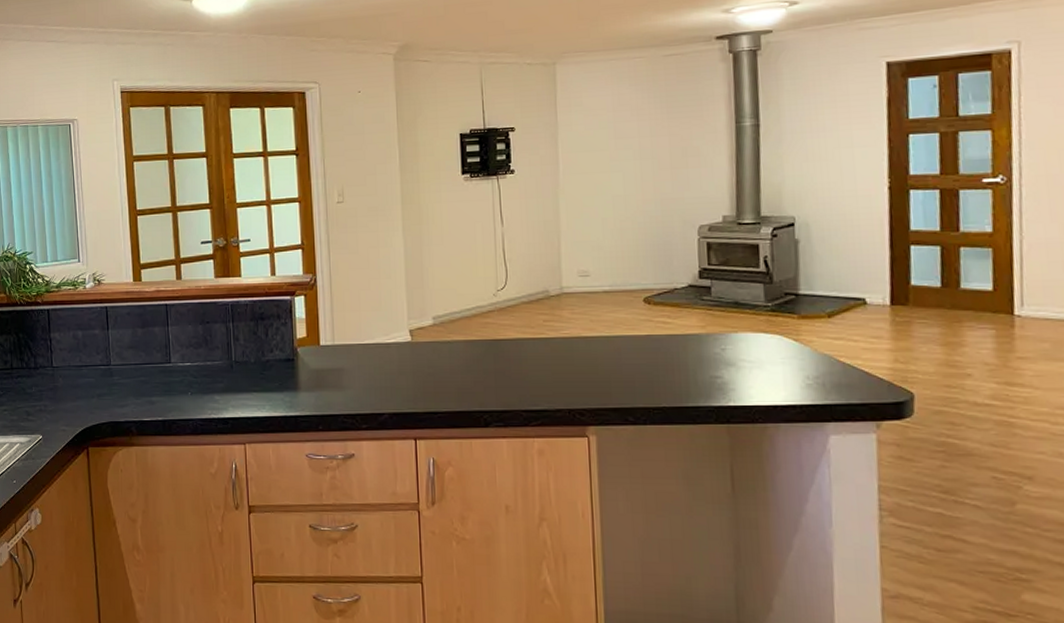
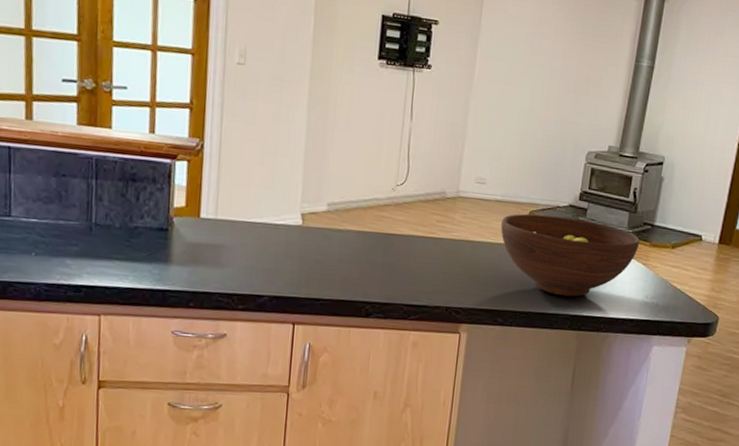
fruit bowl: none [613,298,784,386] -> present [500,213,639,297]

